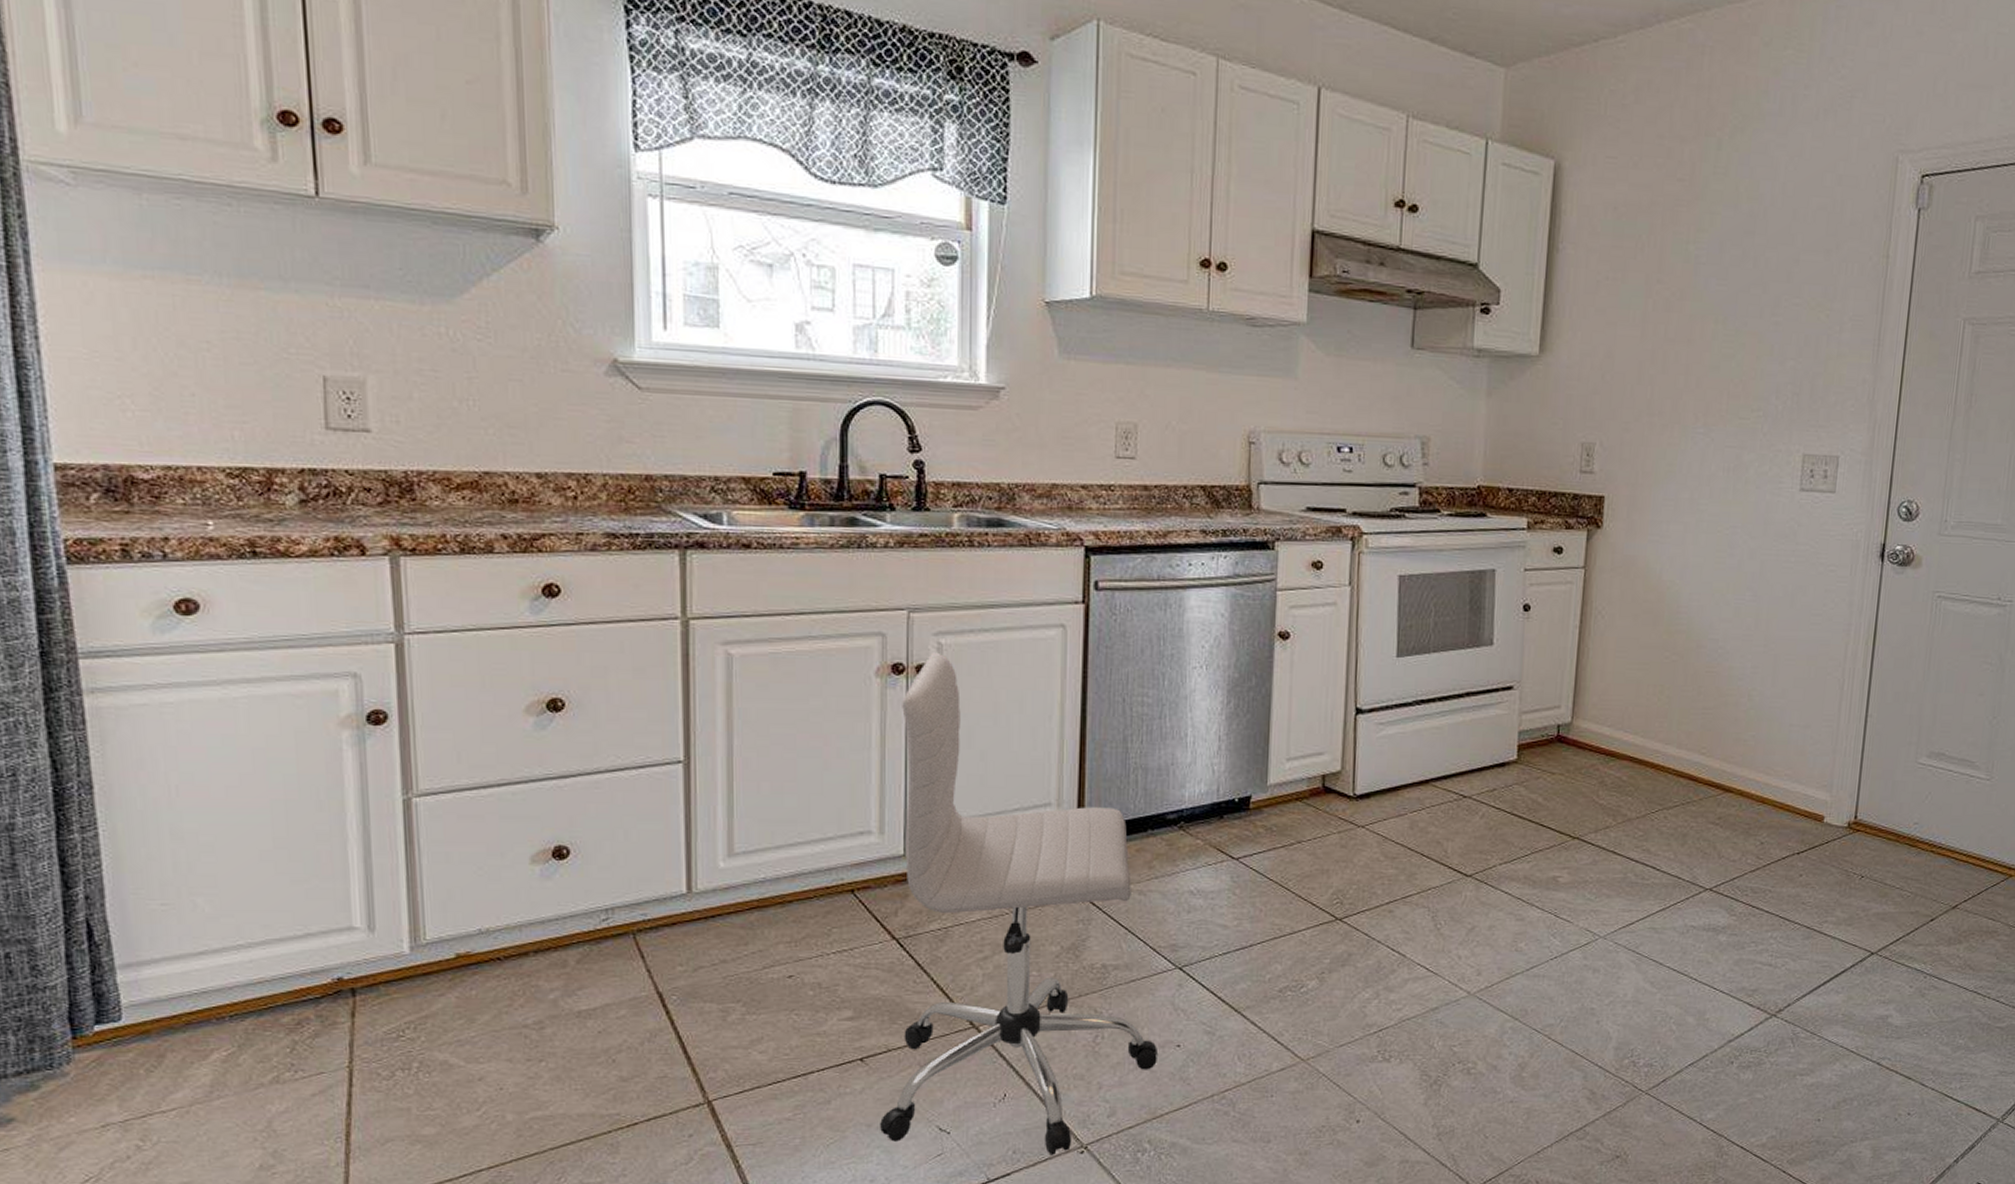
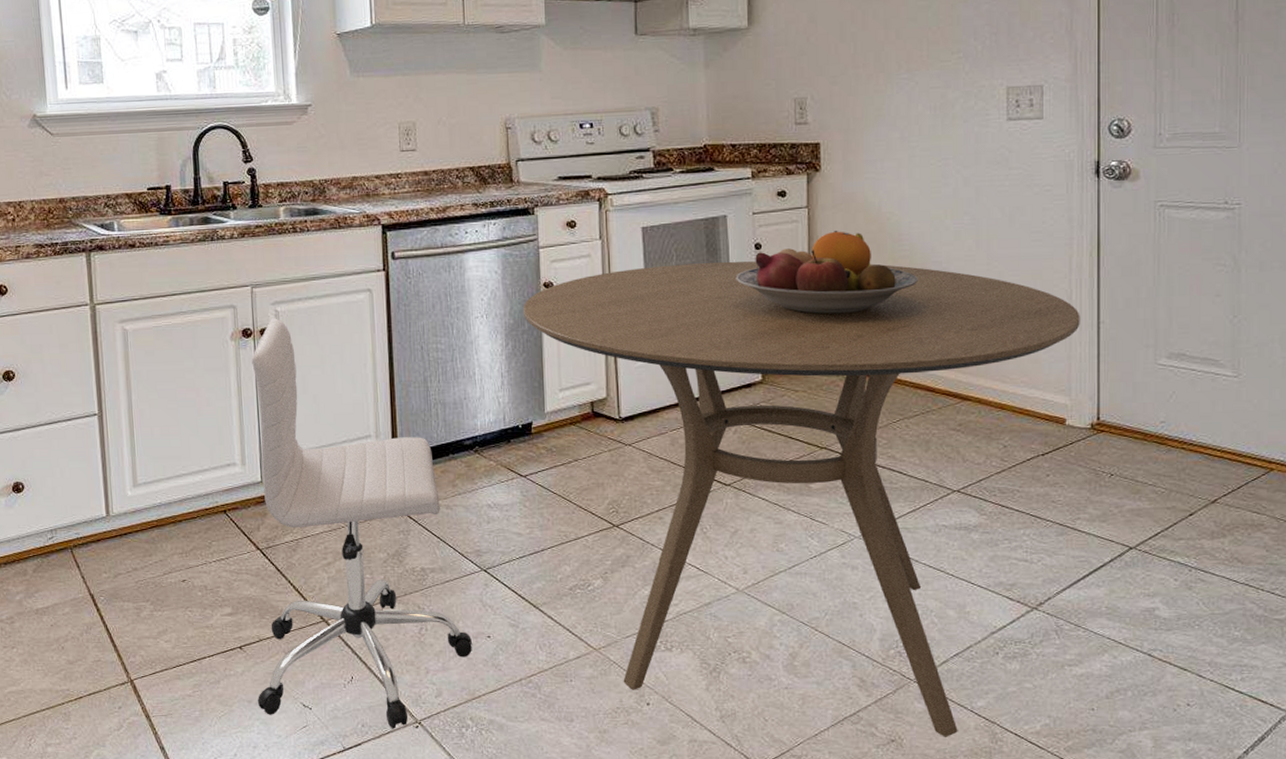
dining table: none [1251,621,1850,1152] -> present [523,261,1080,737]
fruit bowl: none [1499,597,1692,691] -> present [735,231,918,315]

